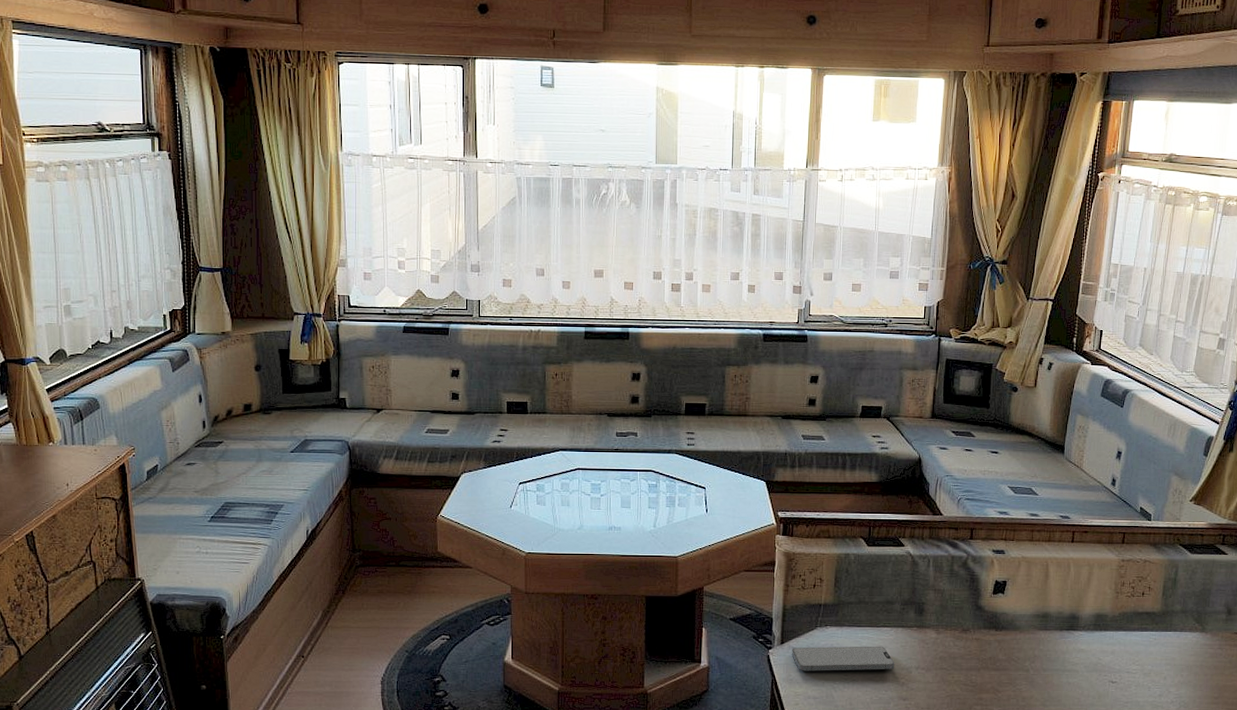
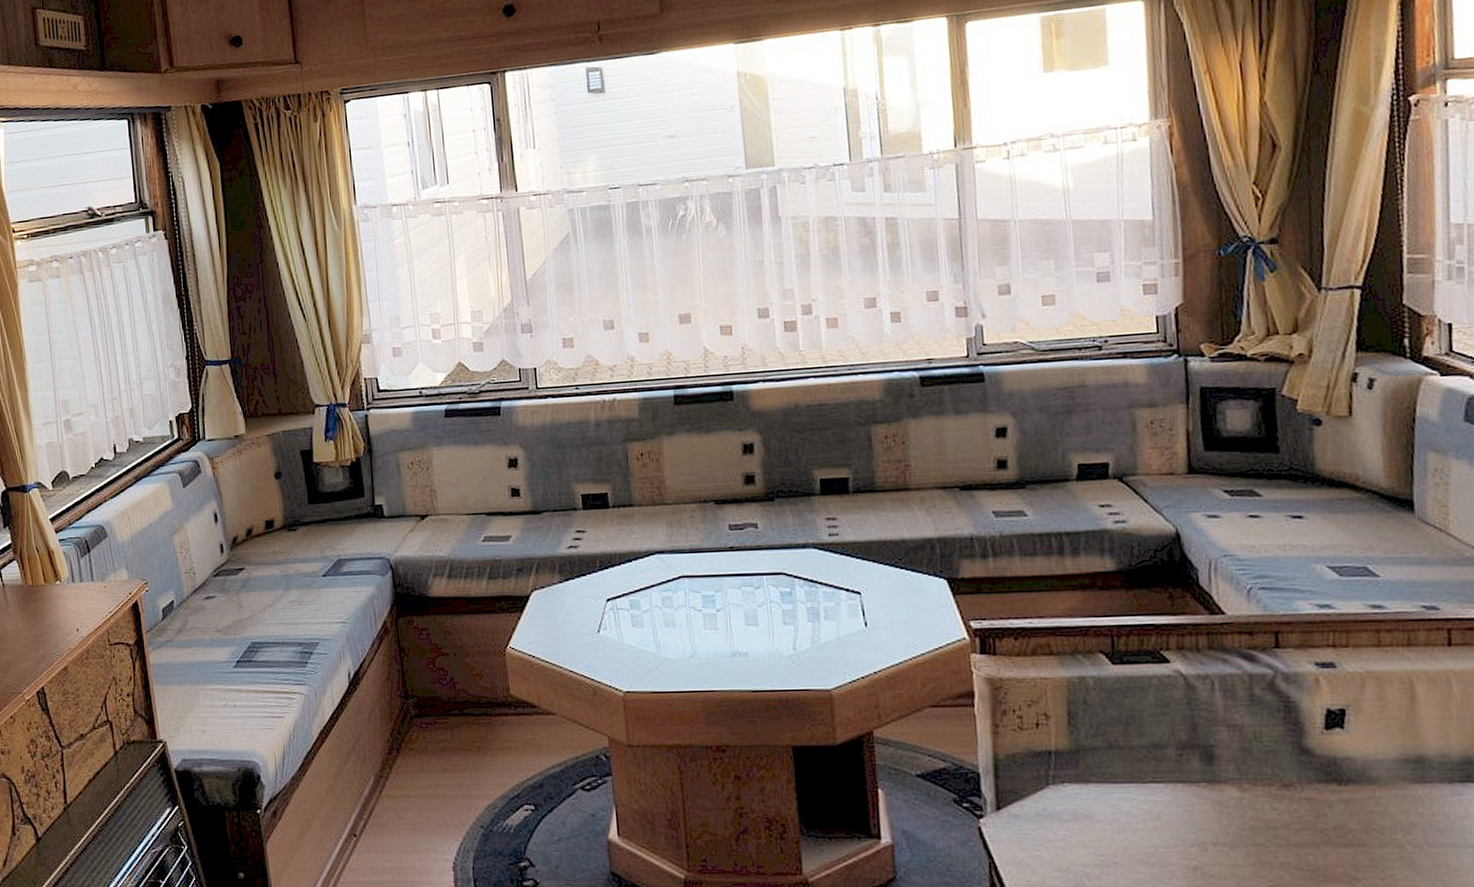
smartphone: present [792,646,895,671] -> none [1014,811,1179,850]

